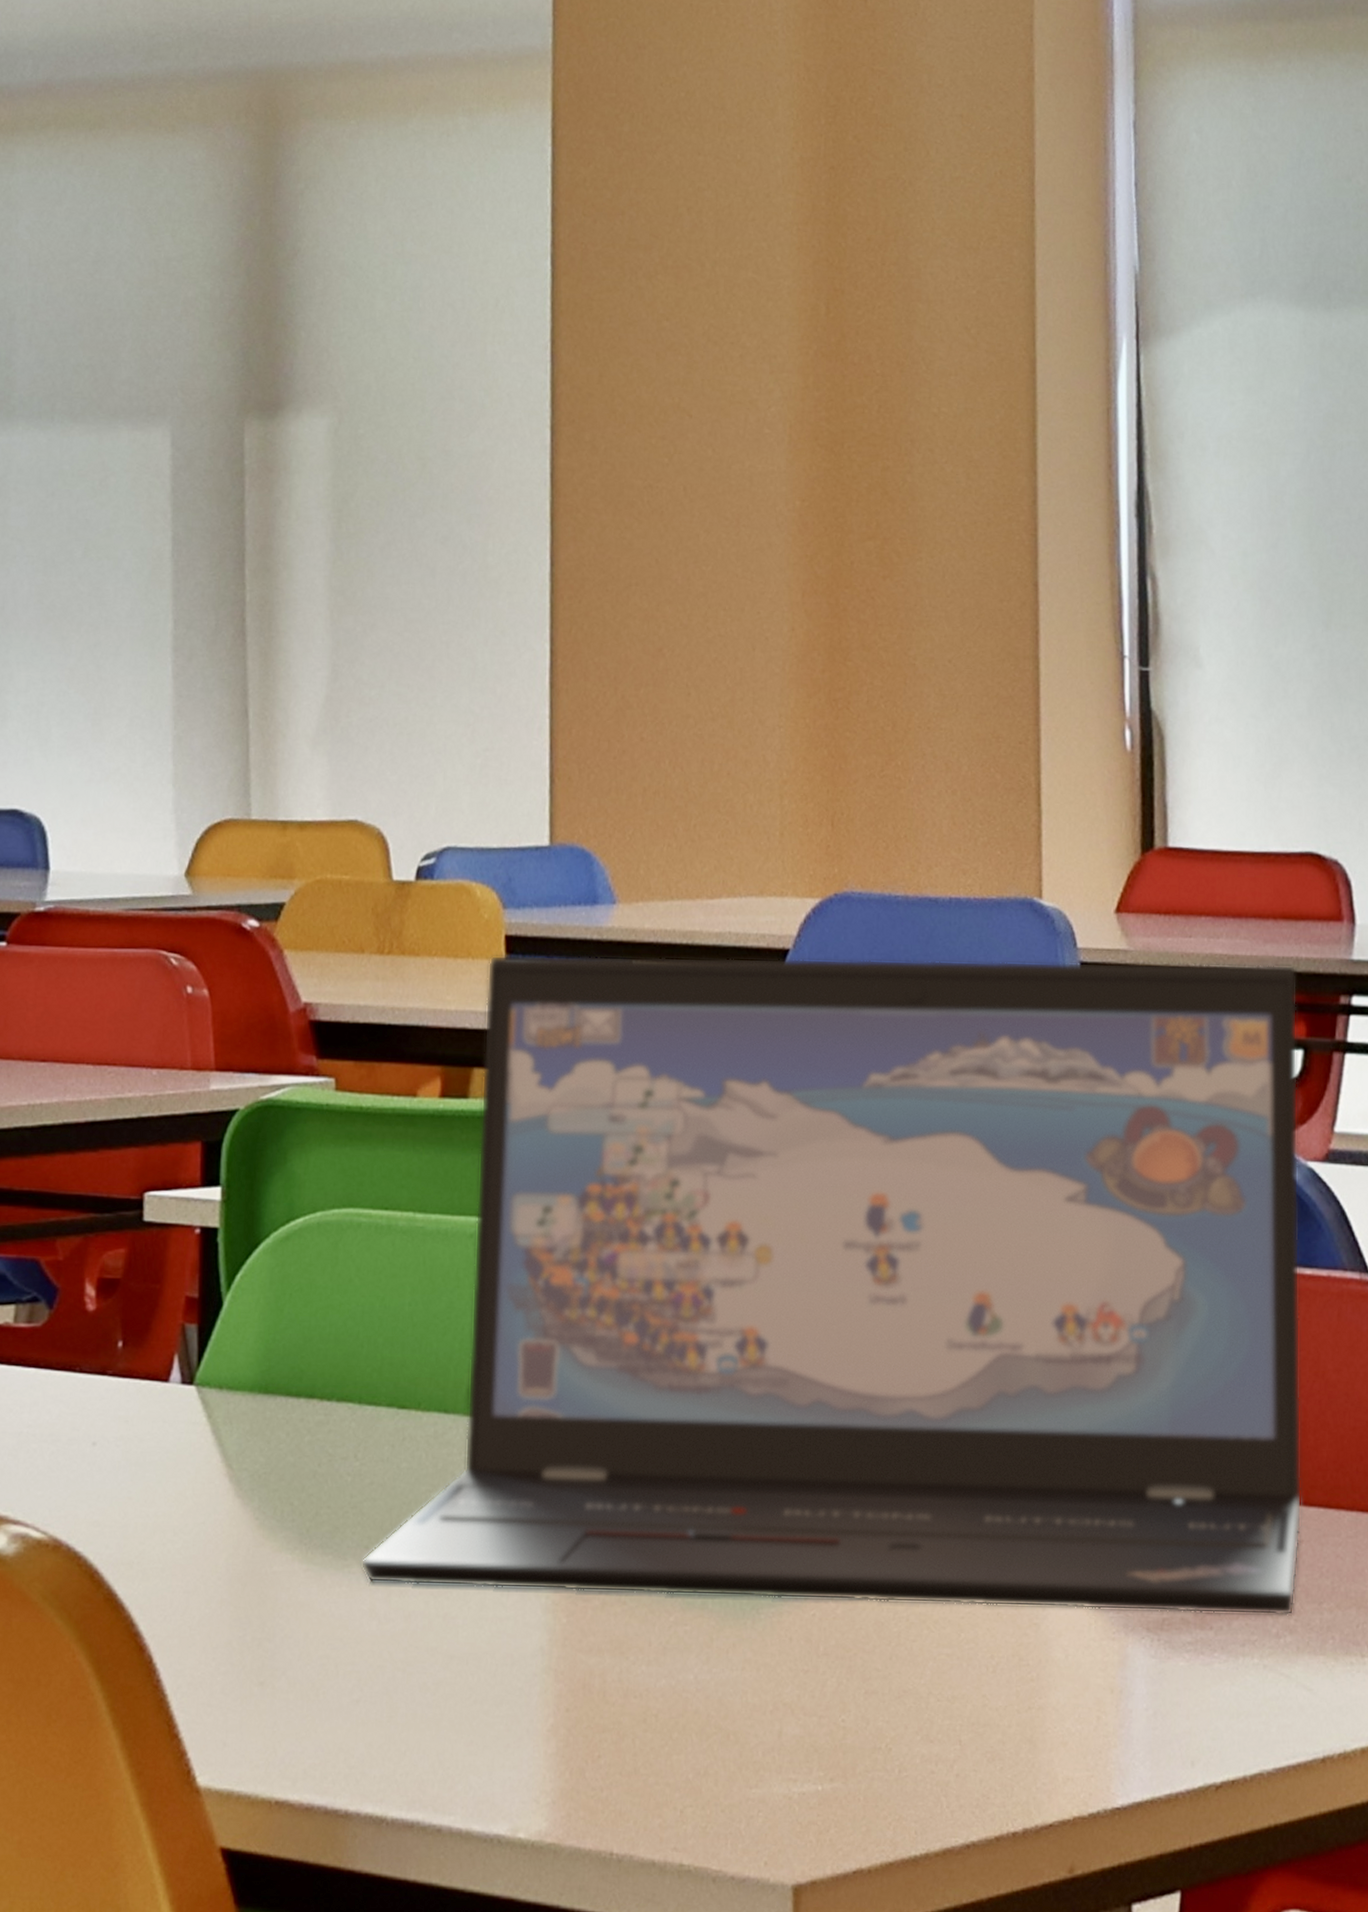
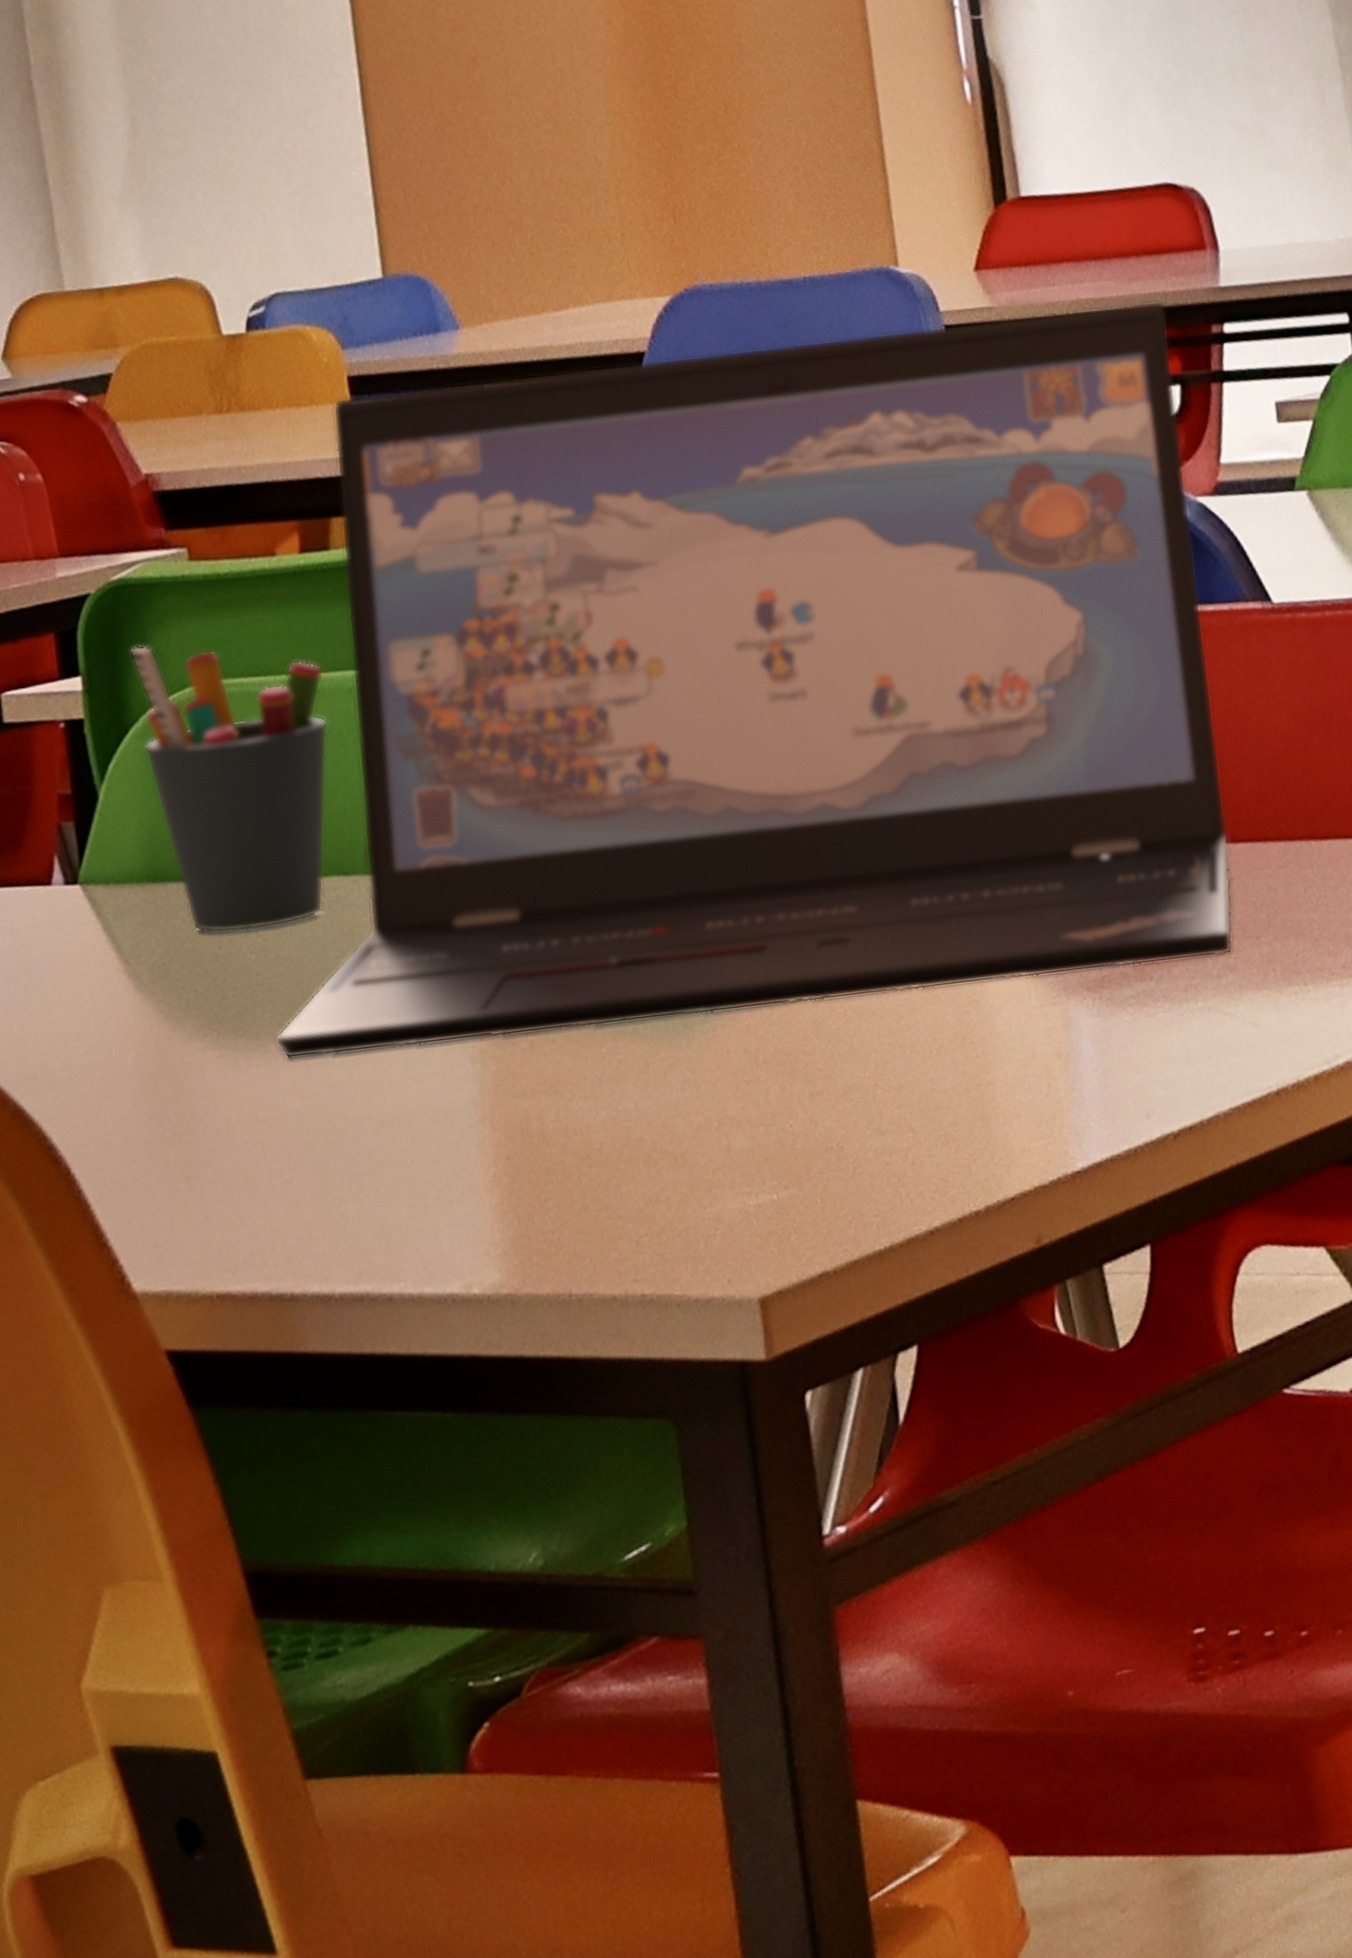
pen holder: none [269,1165,449,1454] -> present [129,645,328,933]

